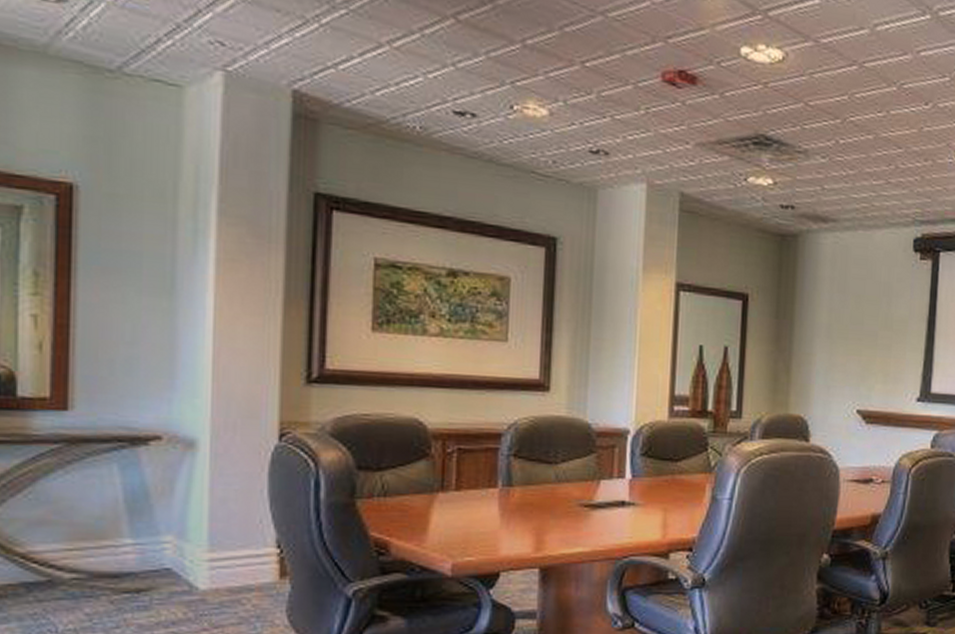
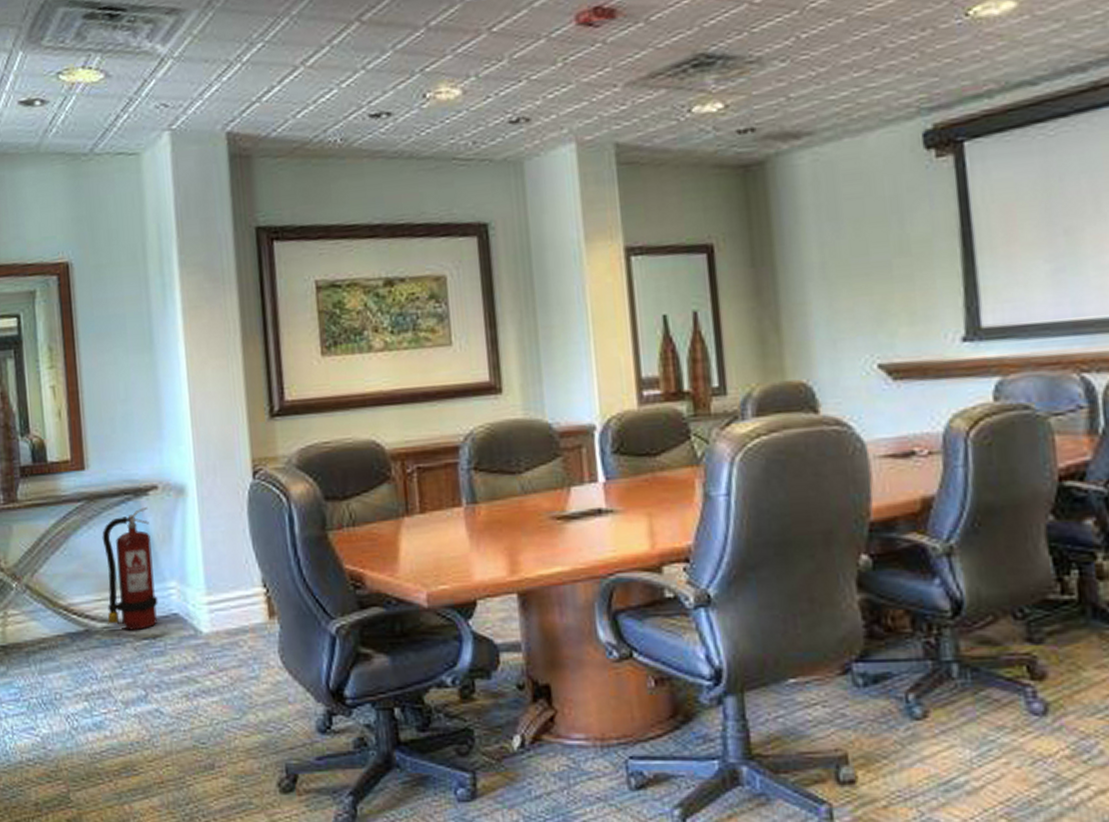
fire extinguisher: none [79,457,148,583] -> present [102,507,158,630]

